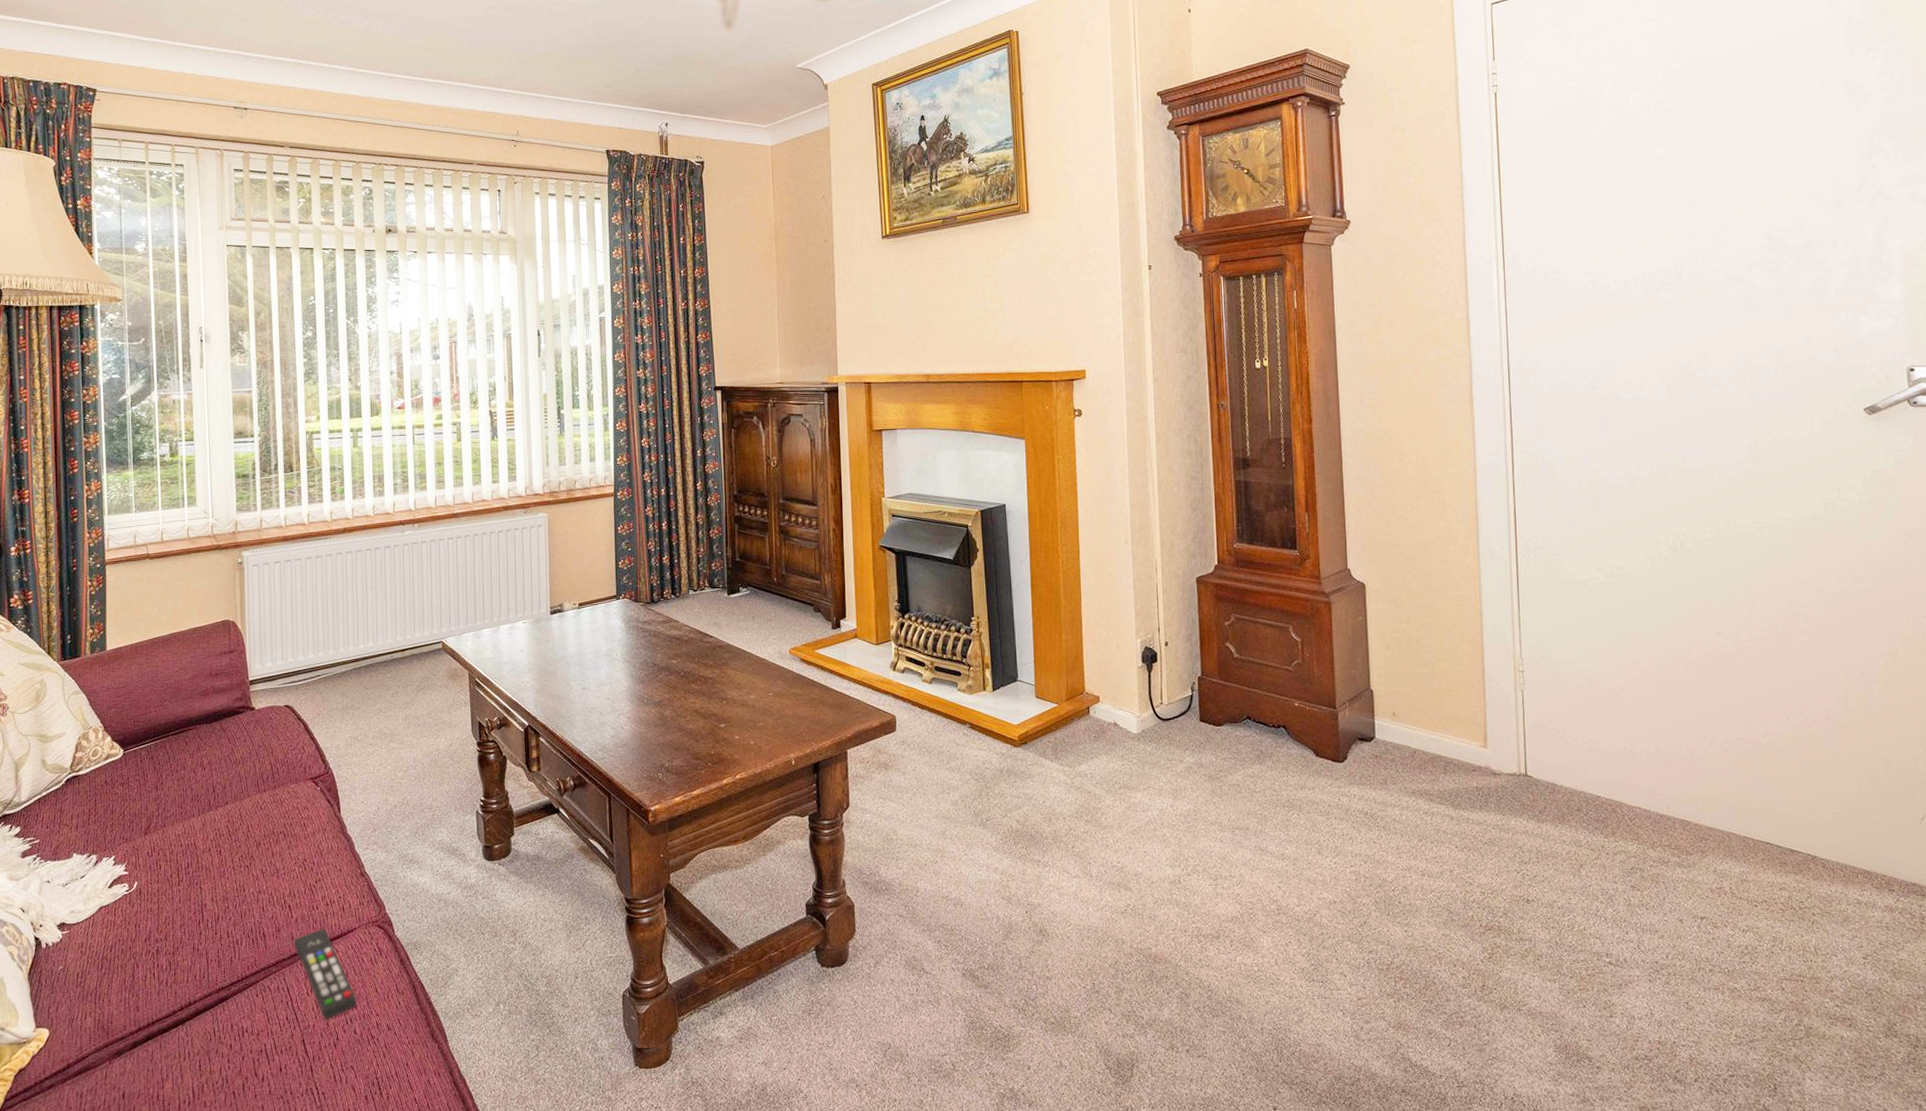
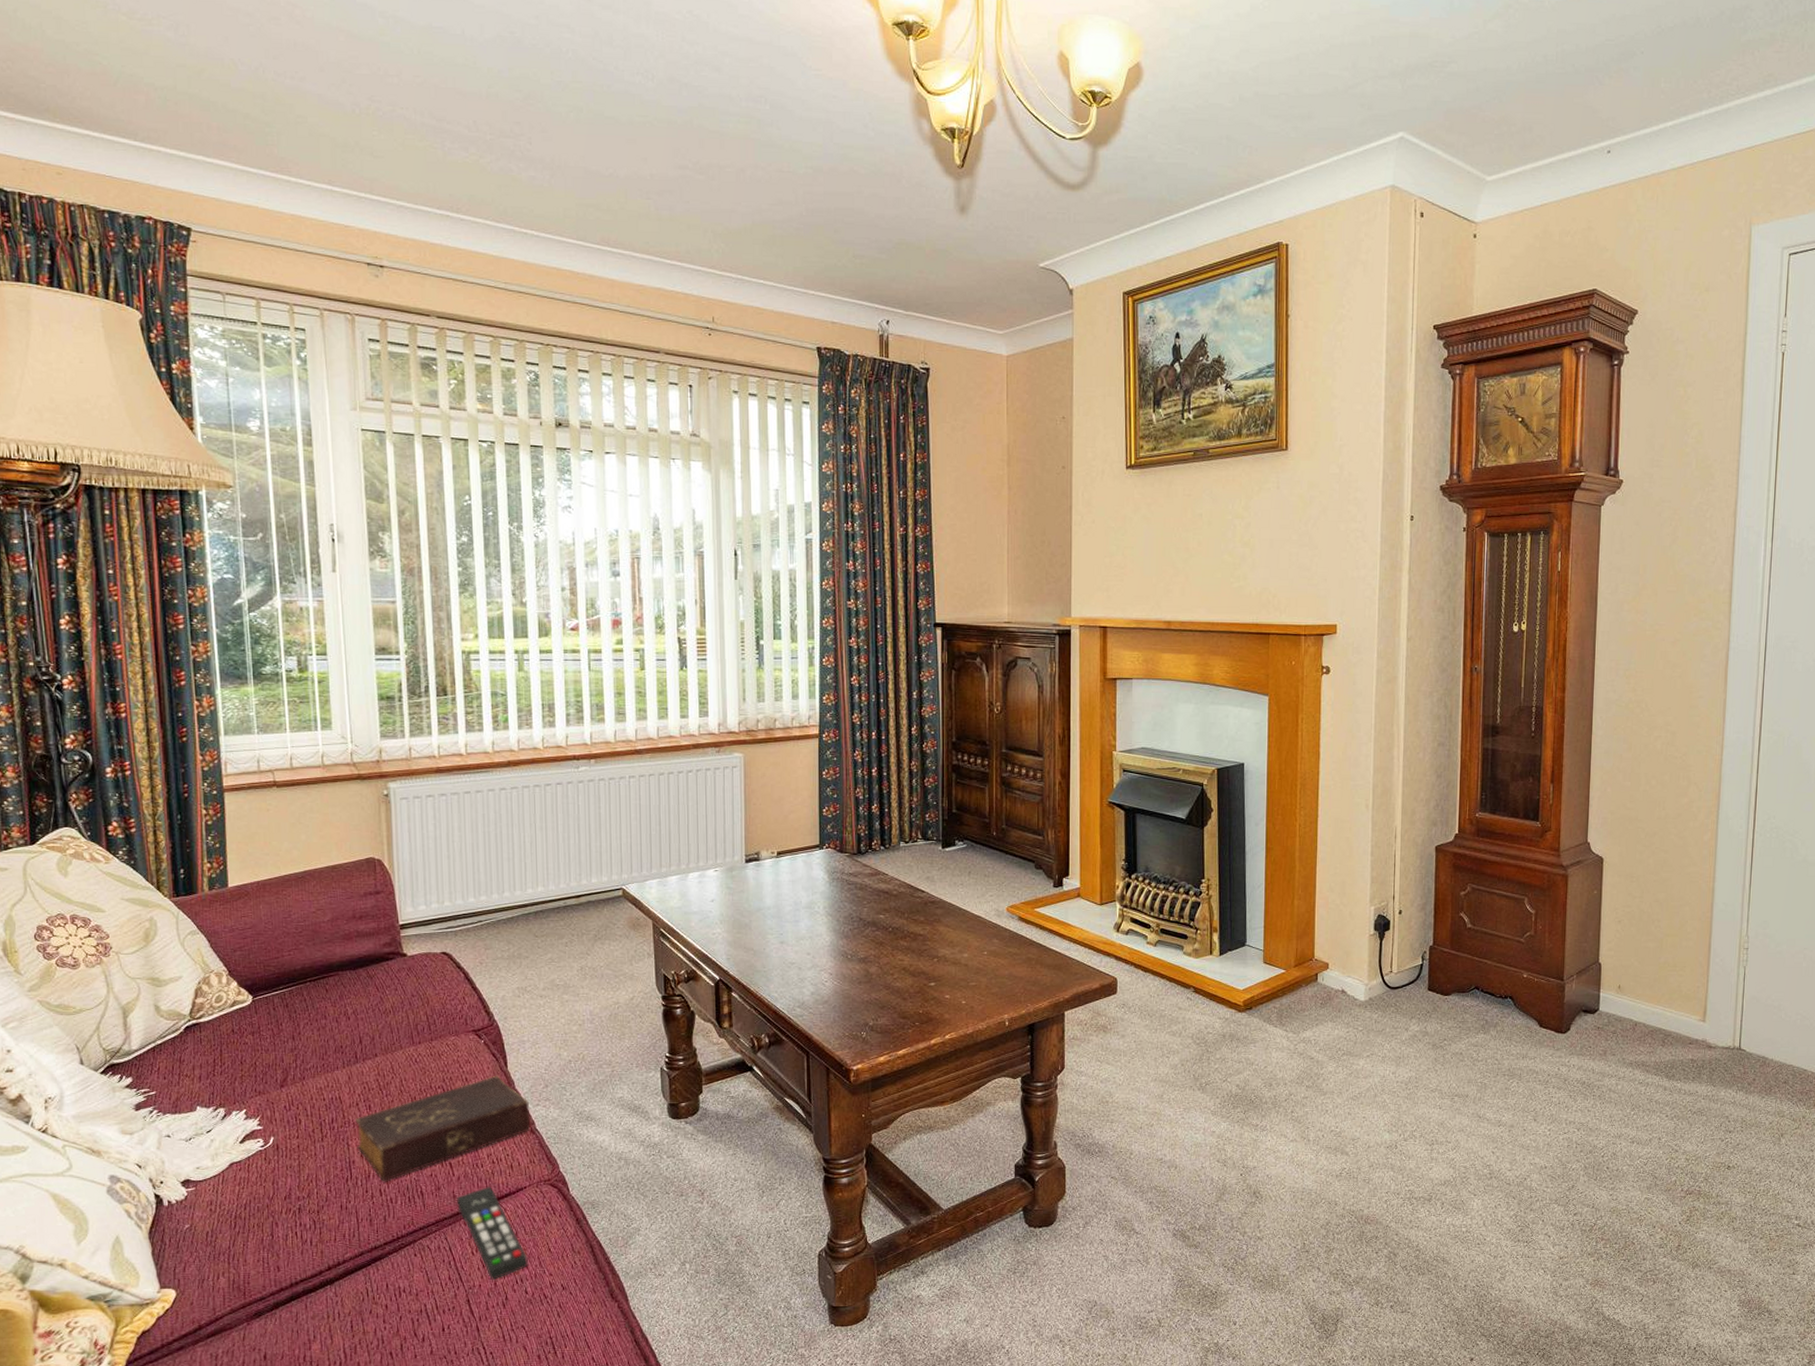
book: none [208,820,360,924] -> present [355,1075,530,1182]

